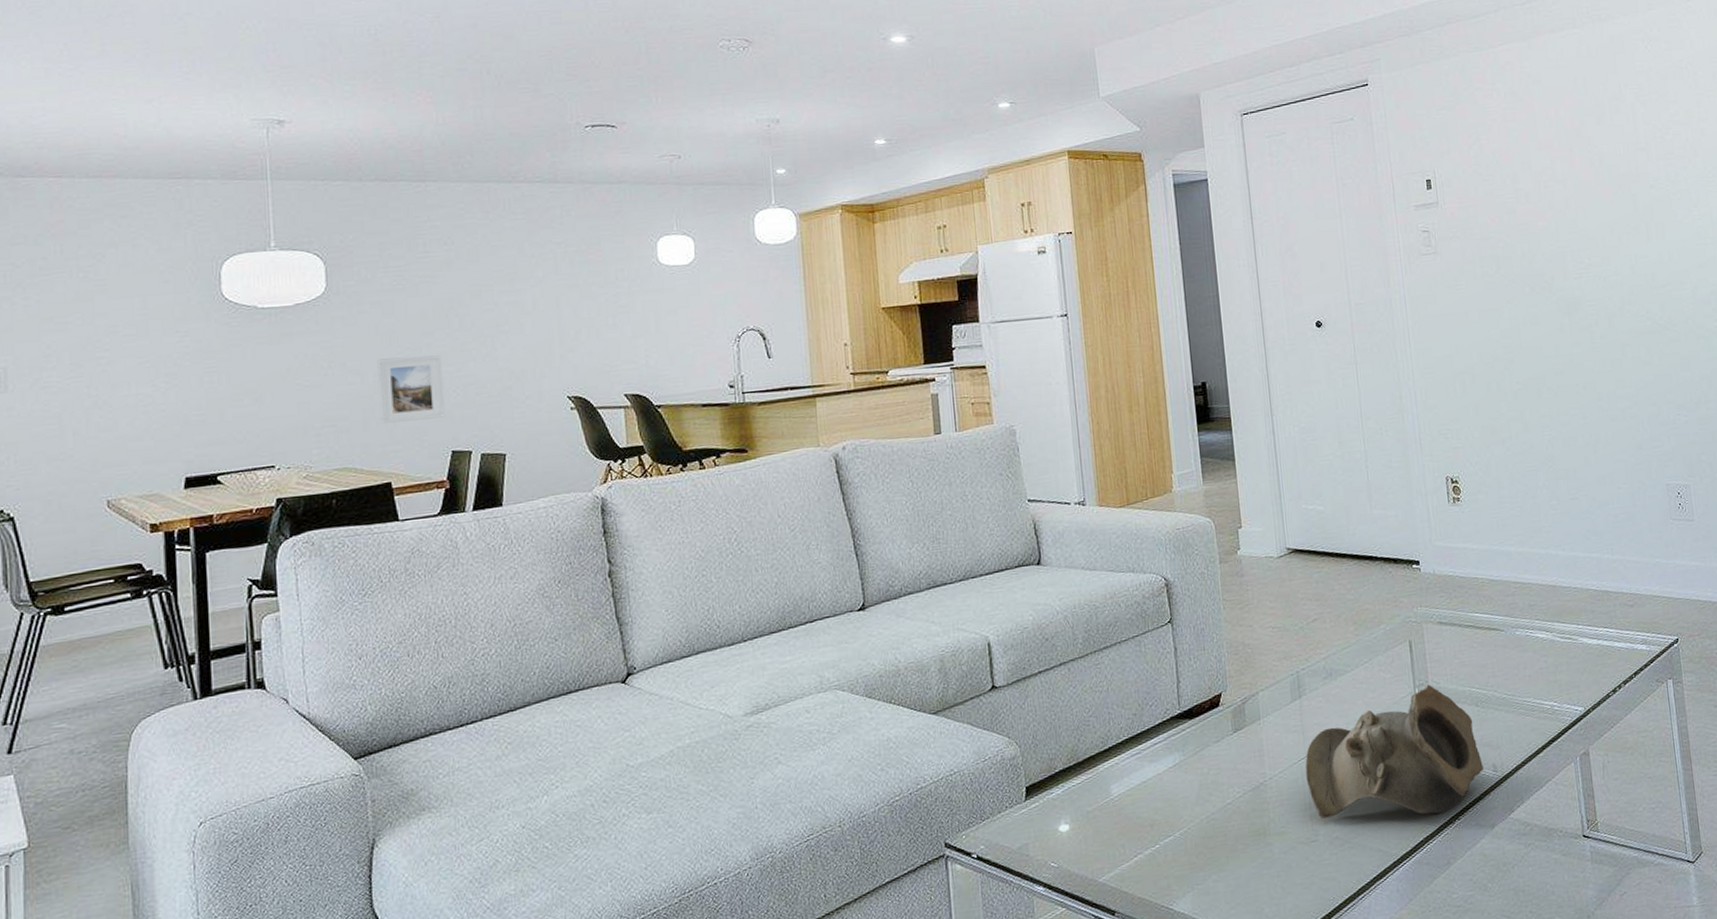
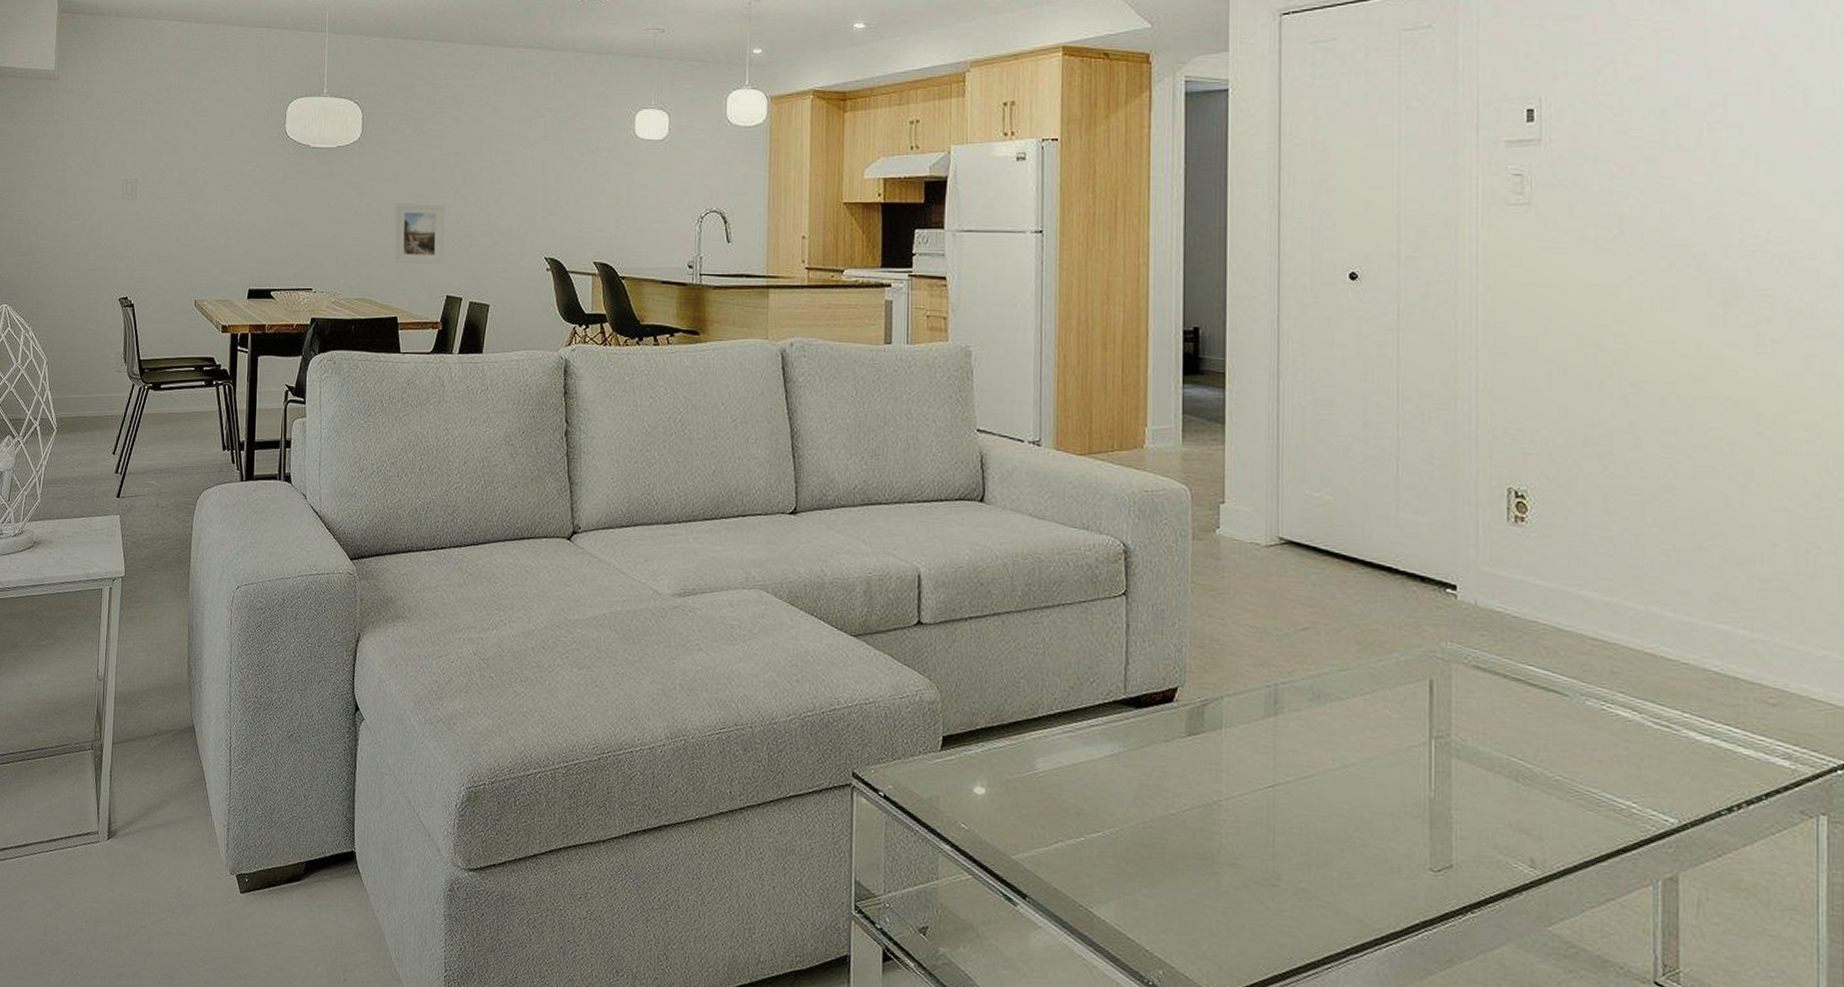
decorative bowl: present [1305,684,1484,819] -> none [1272,738,1516,899]

